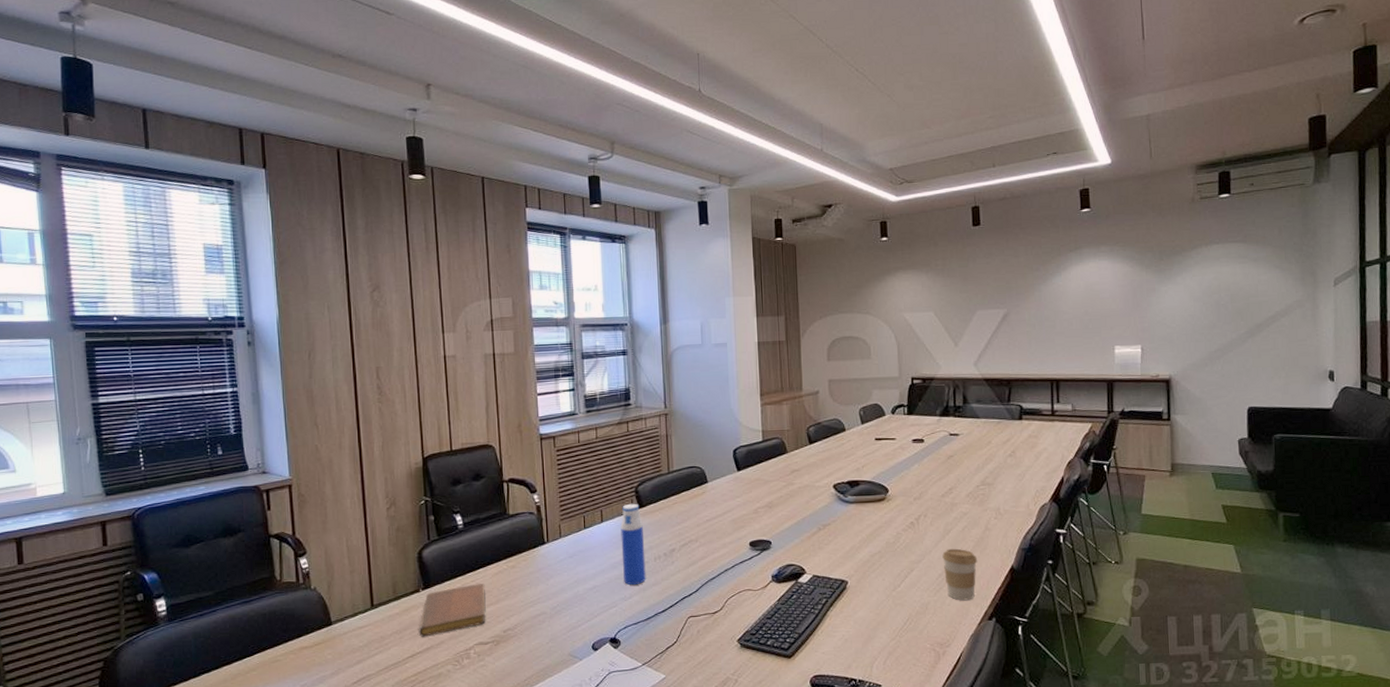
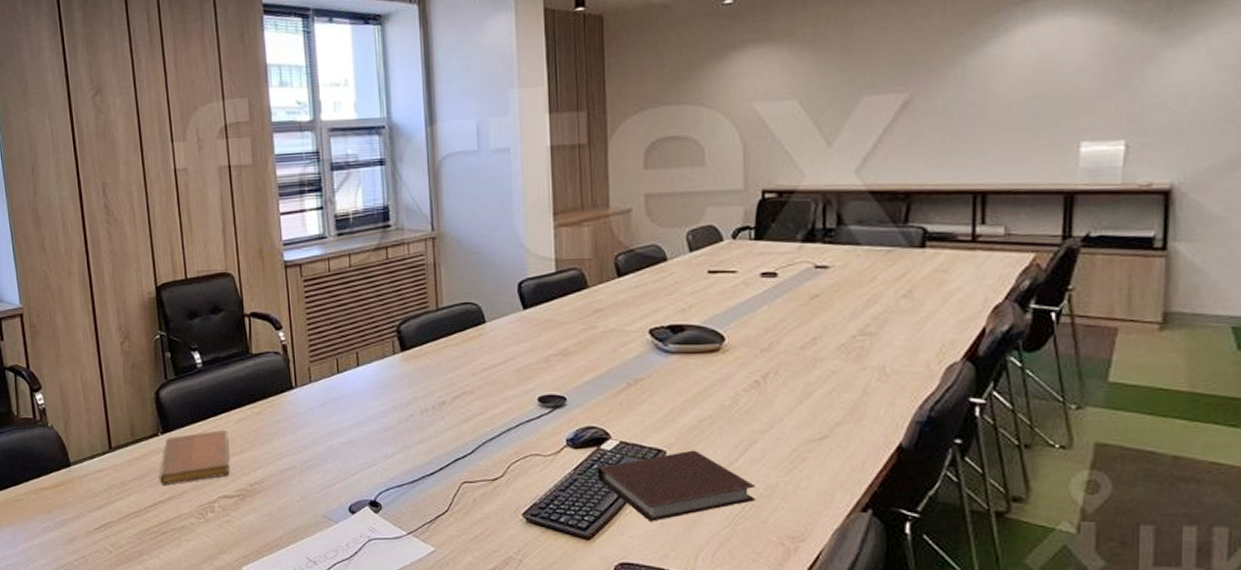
water bottle: present [620,503,646,586] -> none [380,345,411,442]
notebook: none [796,579,914,639] -> present [598,450,756,522]
coffee cup: present [942,548,978,601] -> none [799,417,850,485]

